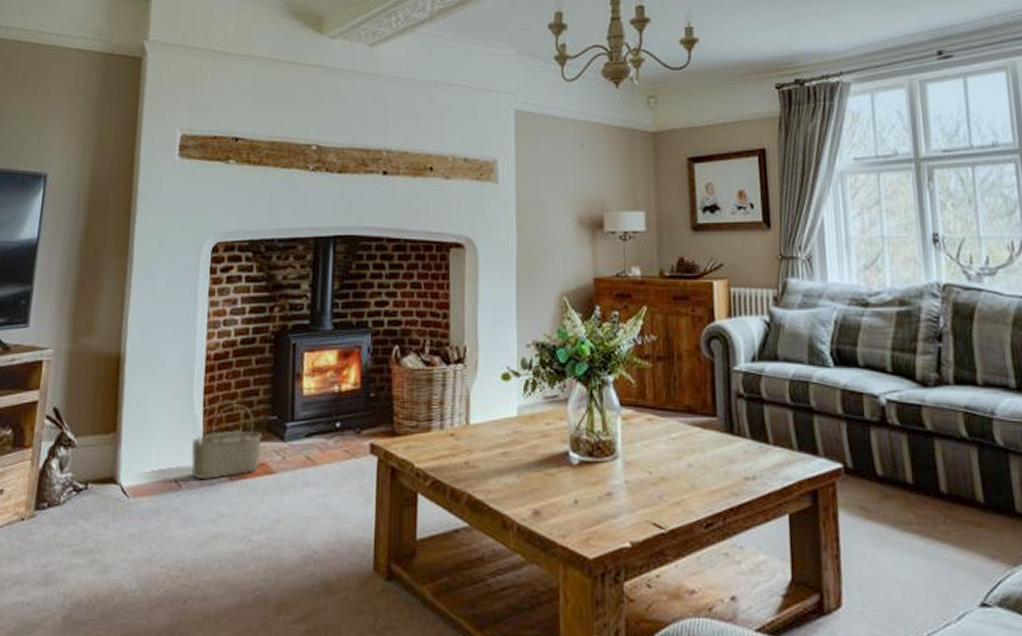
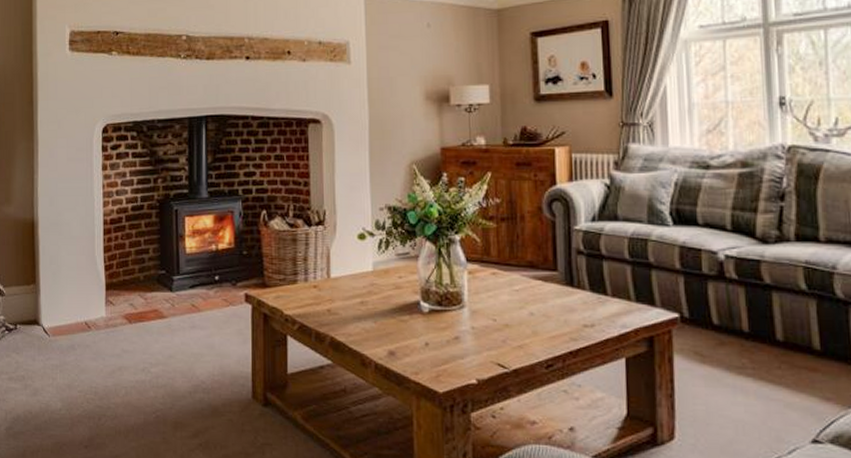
wicker basket: present [191,400,262,480] -> none [96,257,154,323]

